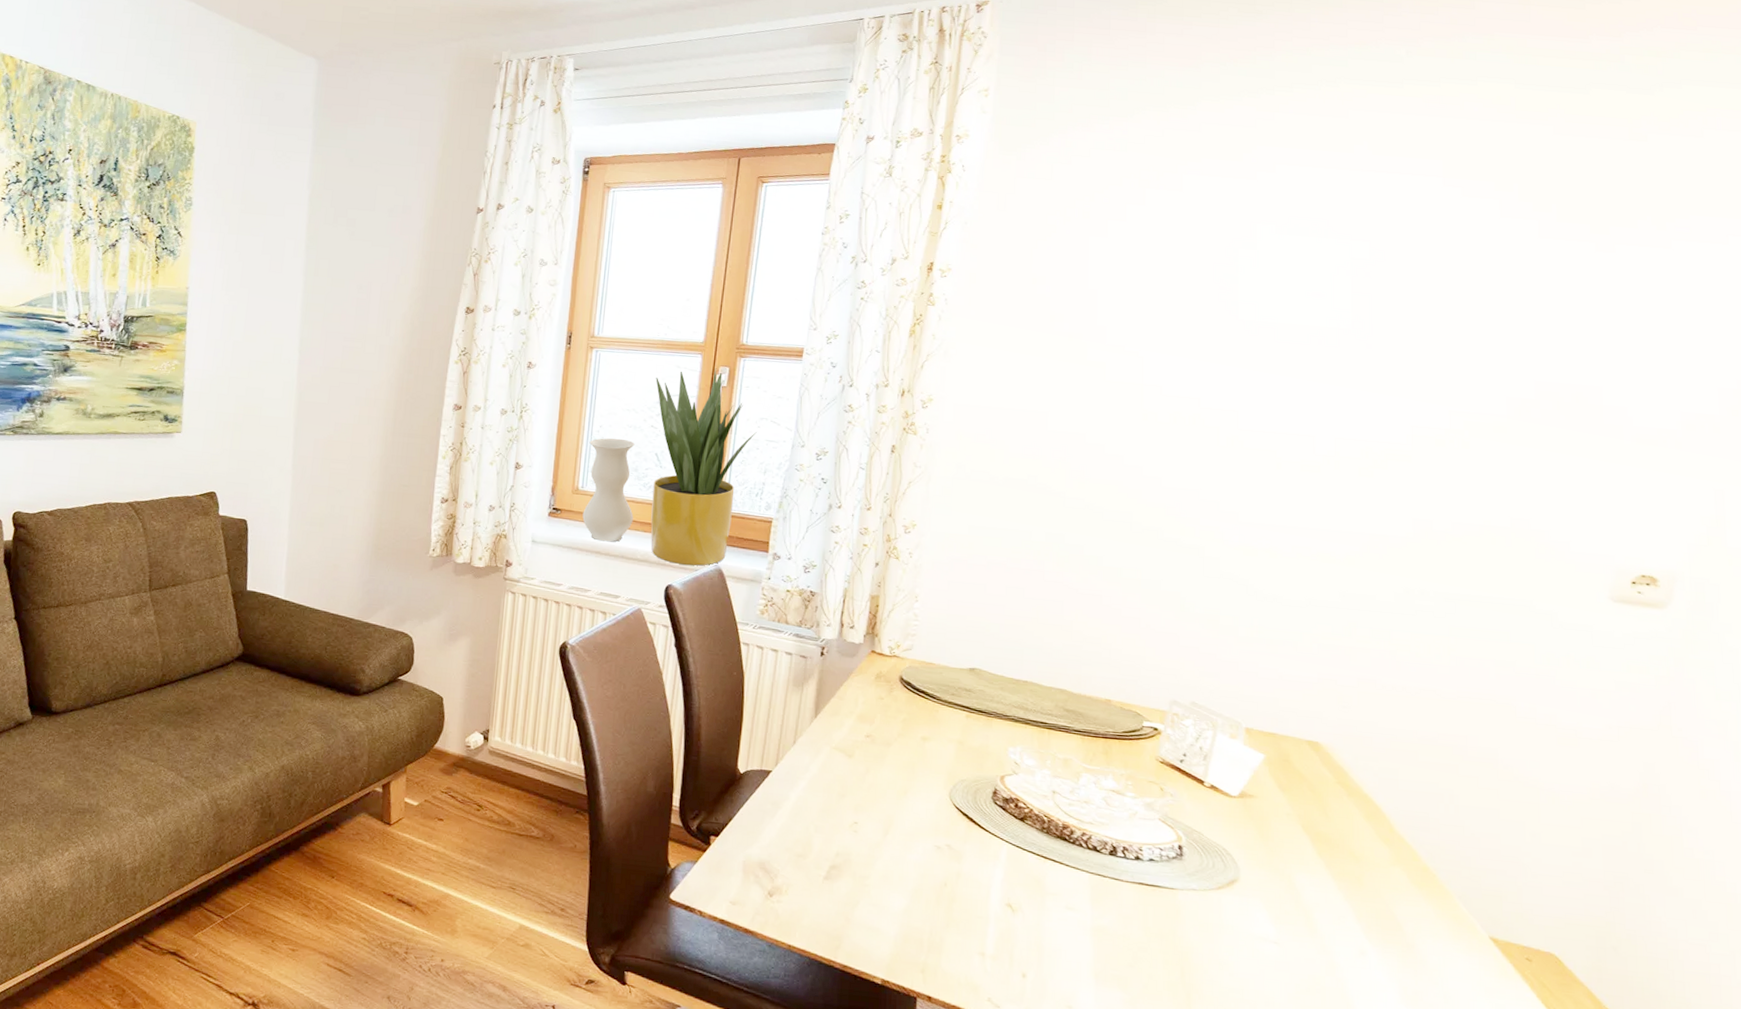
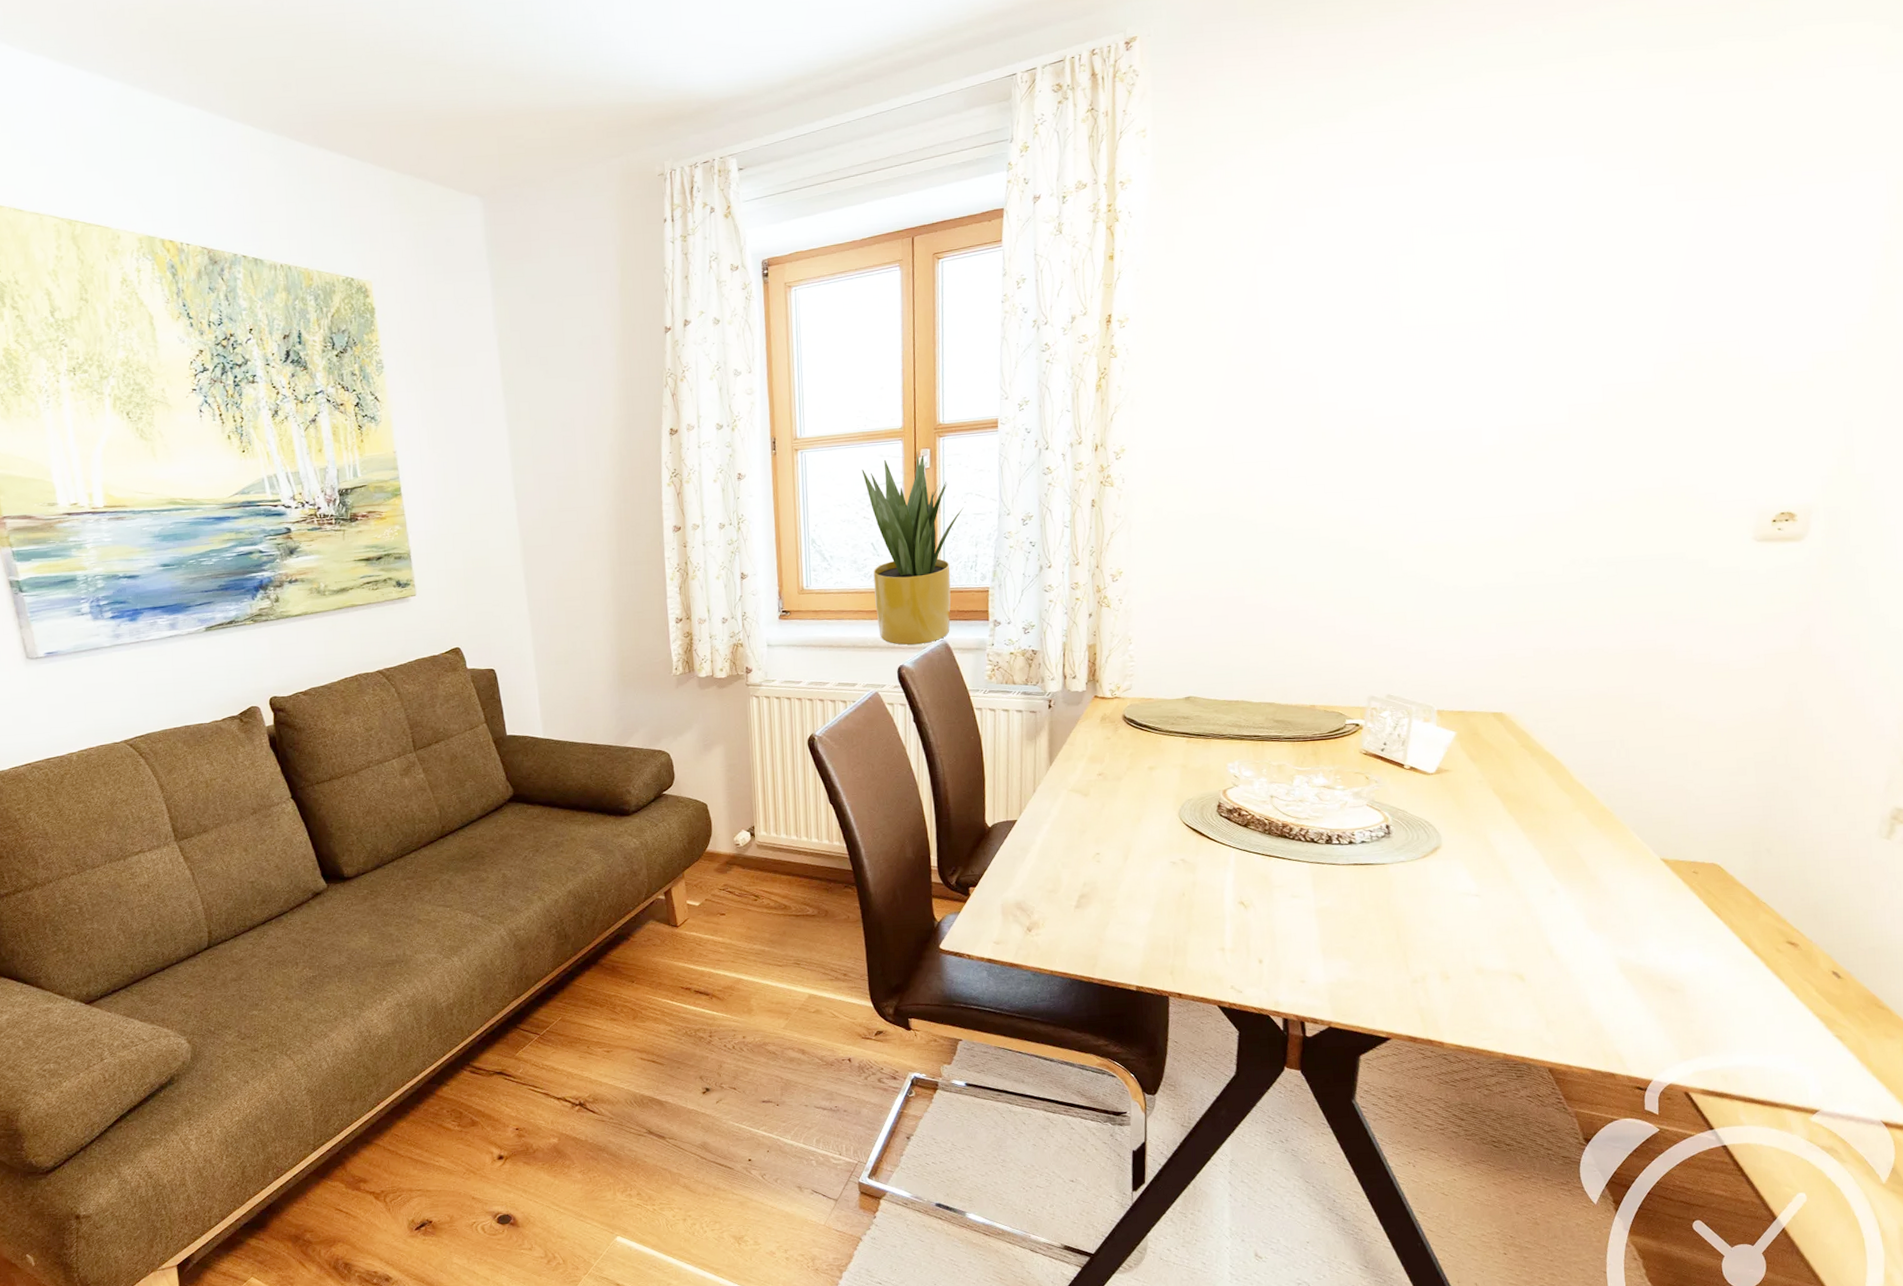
vase: present [582,438,635,542] -> none [807,534,859,635]

